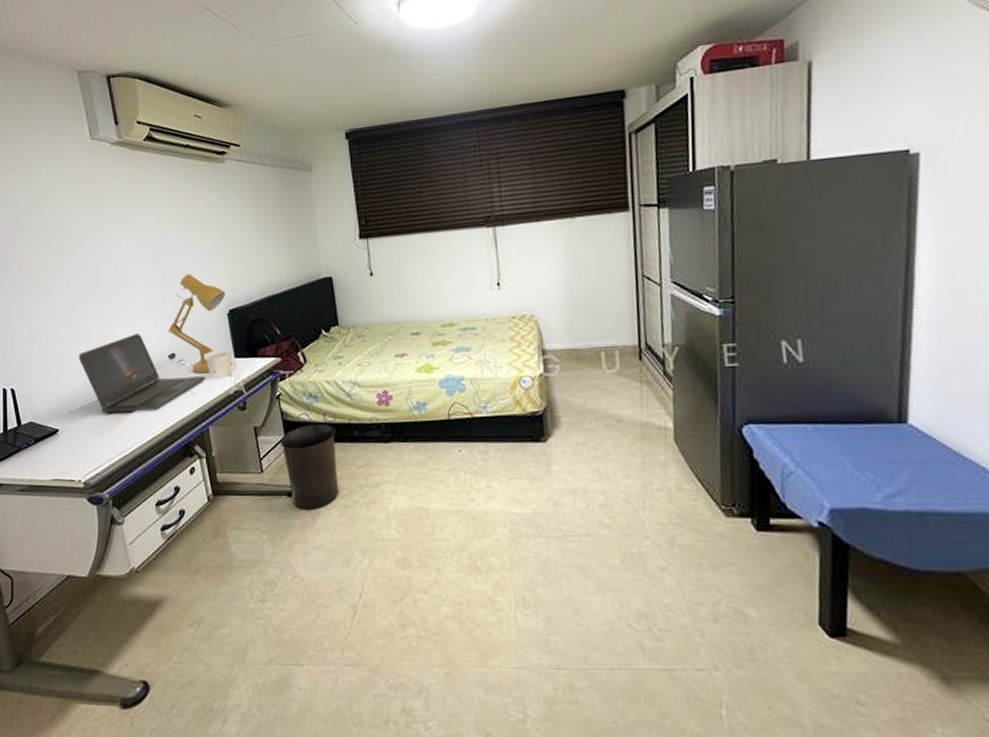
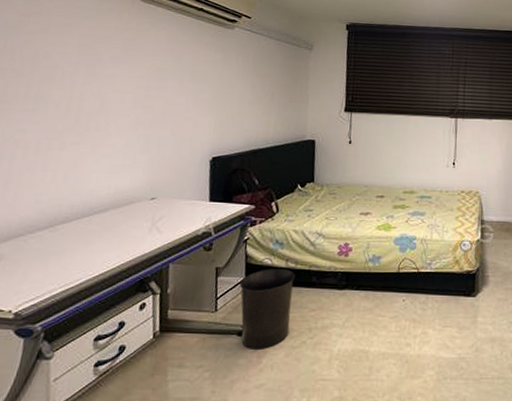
laptop computer: present [79,332,206,414] -> none [40,168,176,245]
desk lamp: present [167,274,232,374] -> none [139,120,212,213]
mug: present [206,351,237,380] -> none [179,194,211,220]

